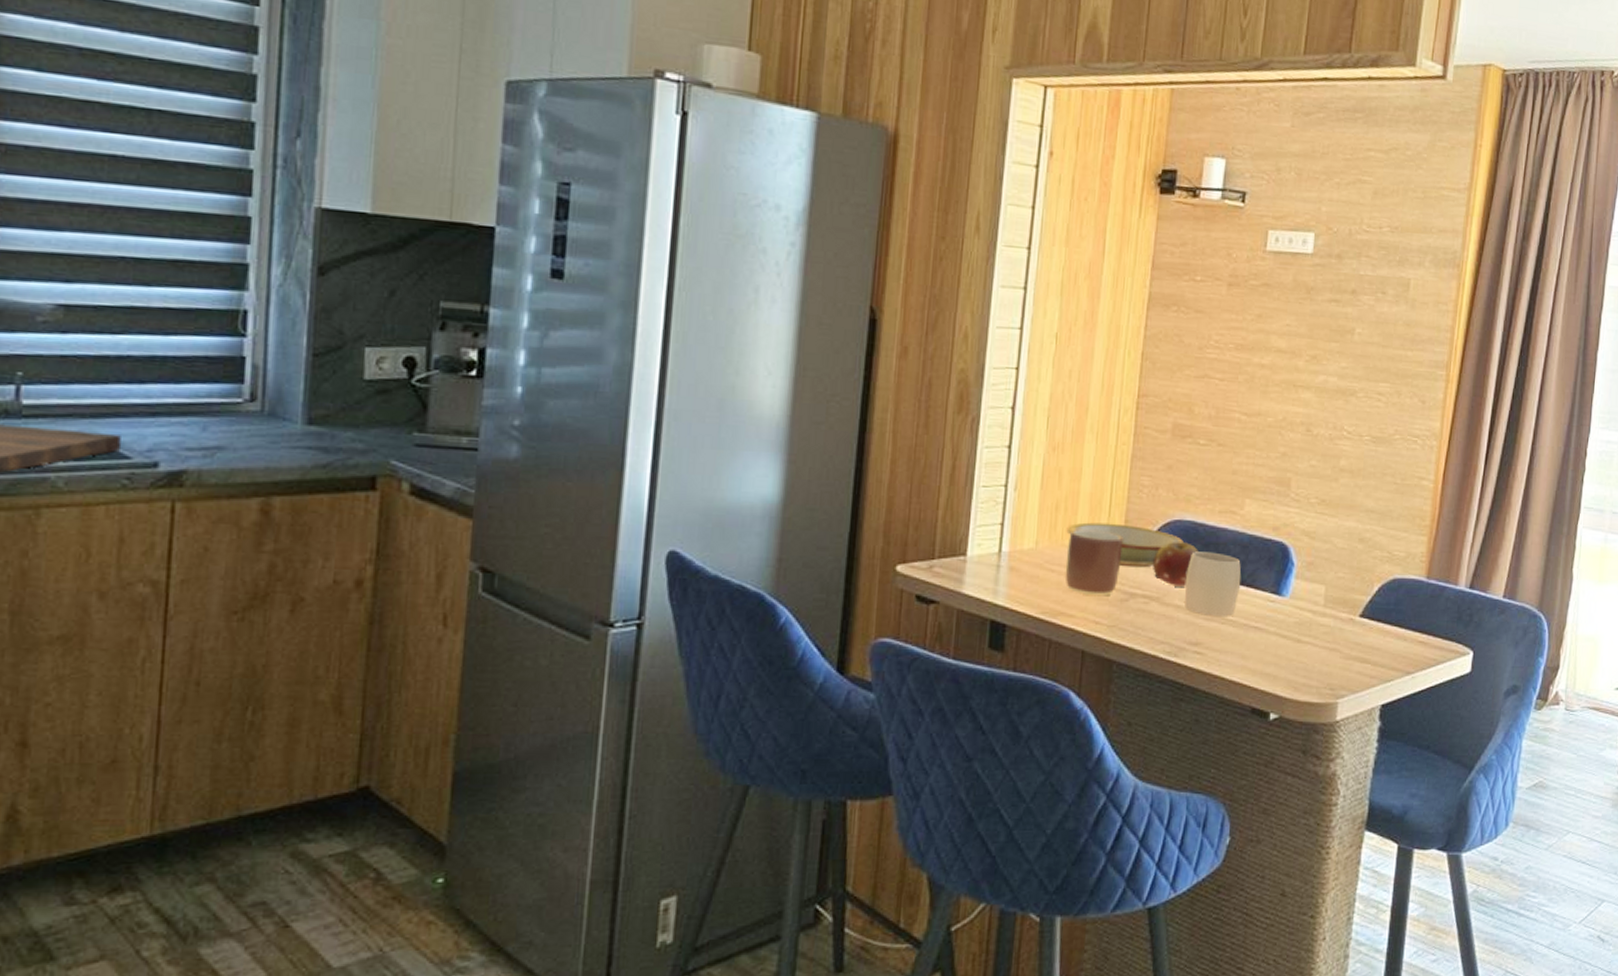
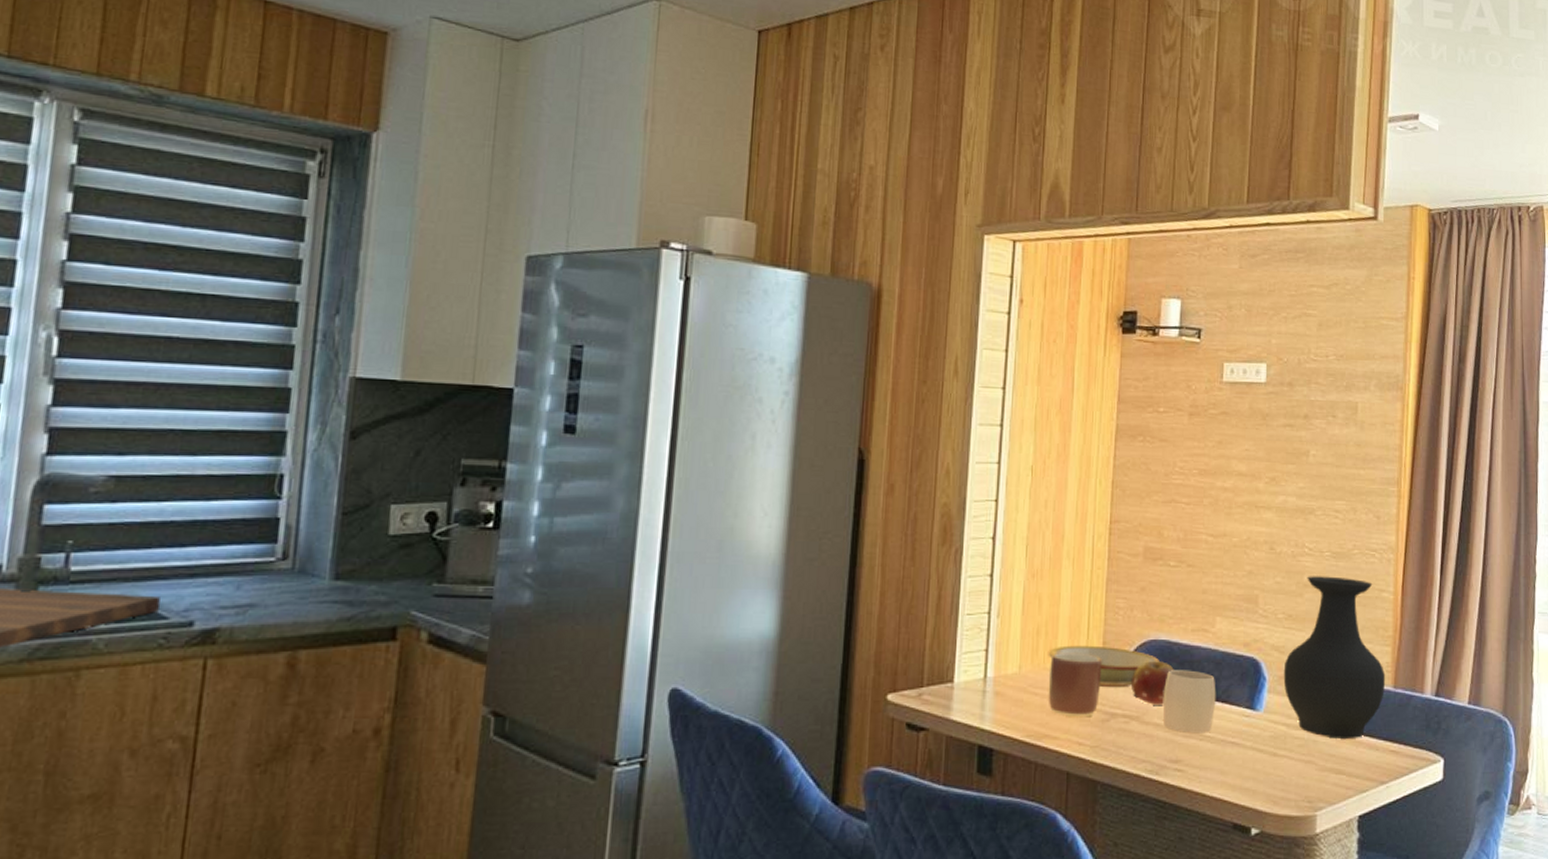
vase: none [1312,460,1420,628] -> present [1283,576,1386,739]

